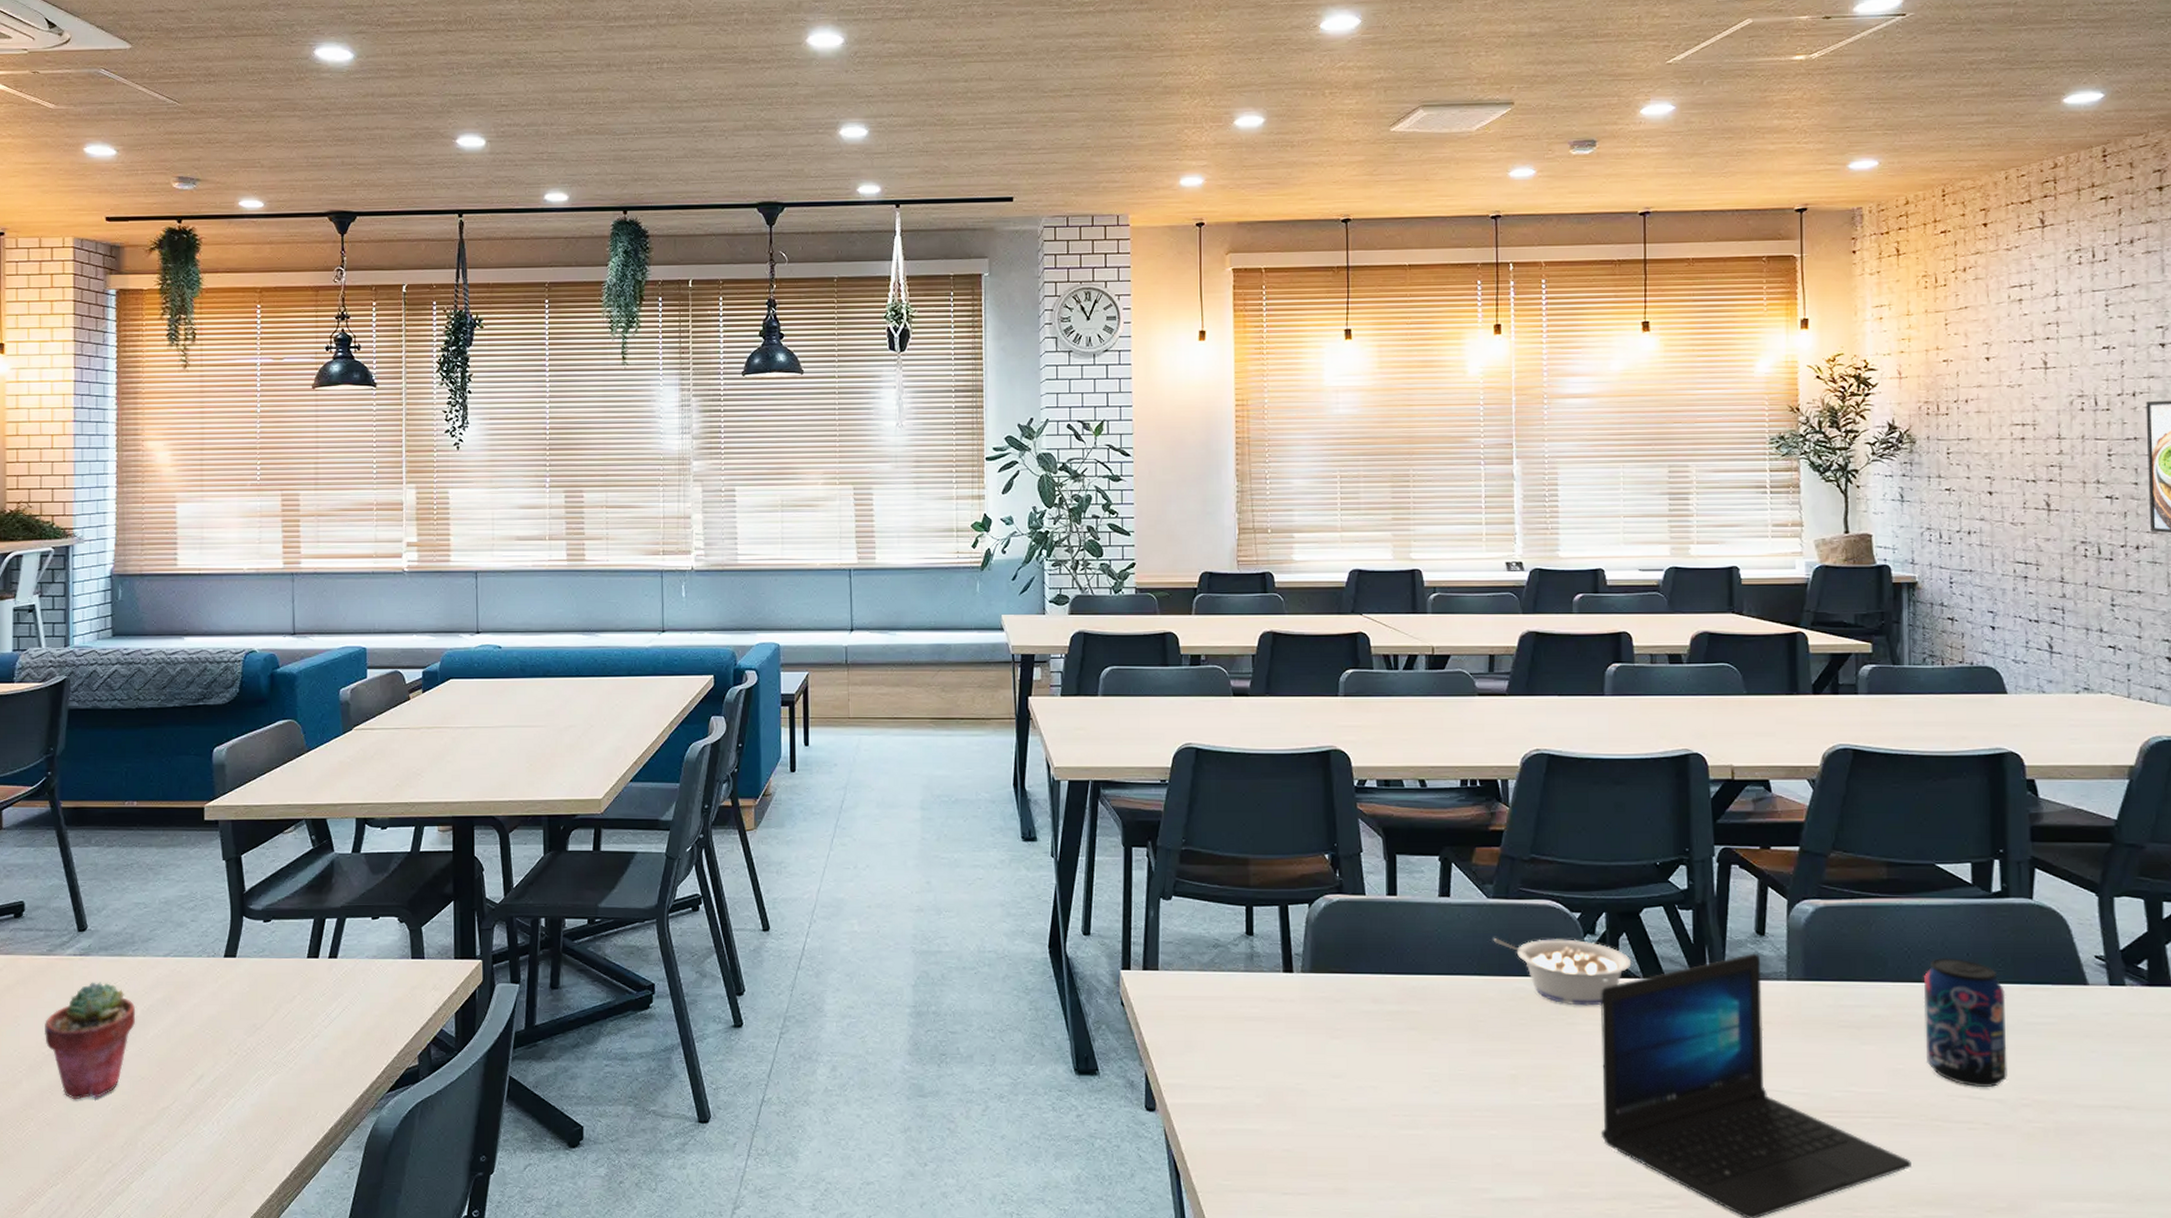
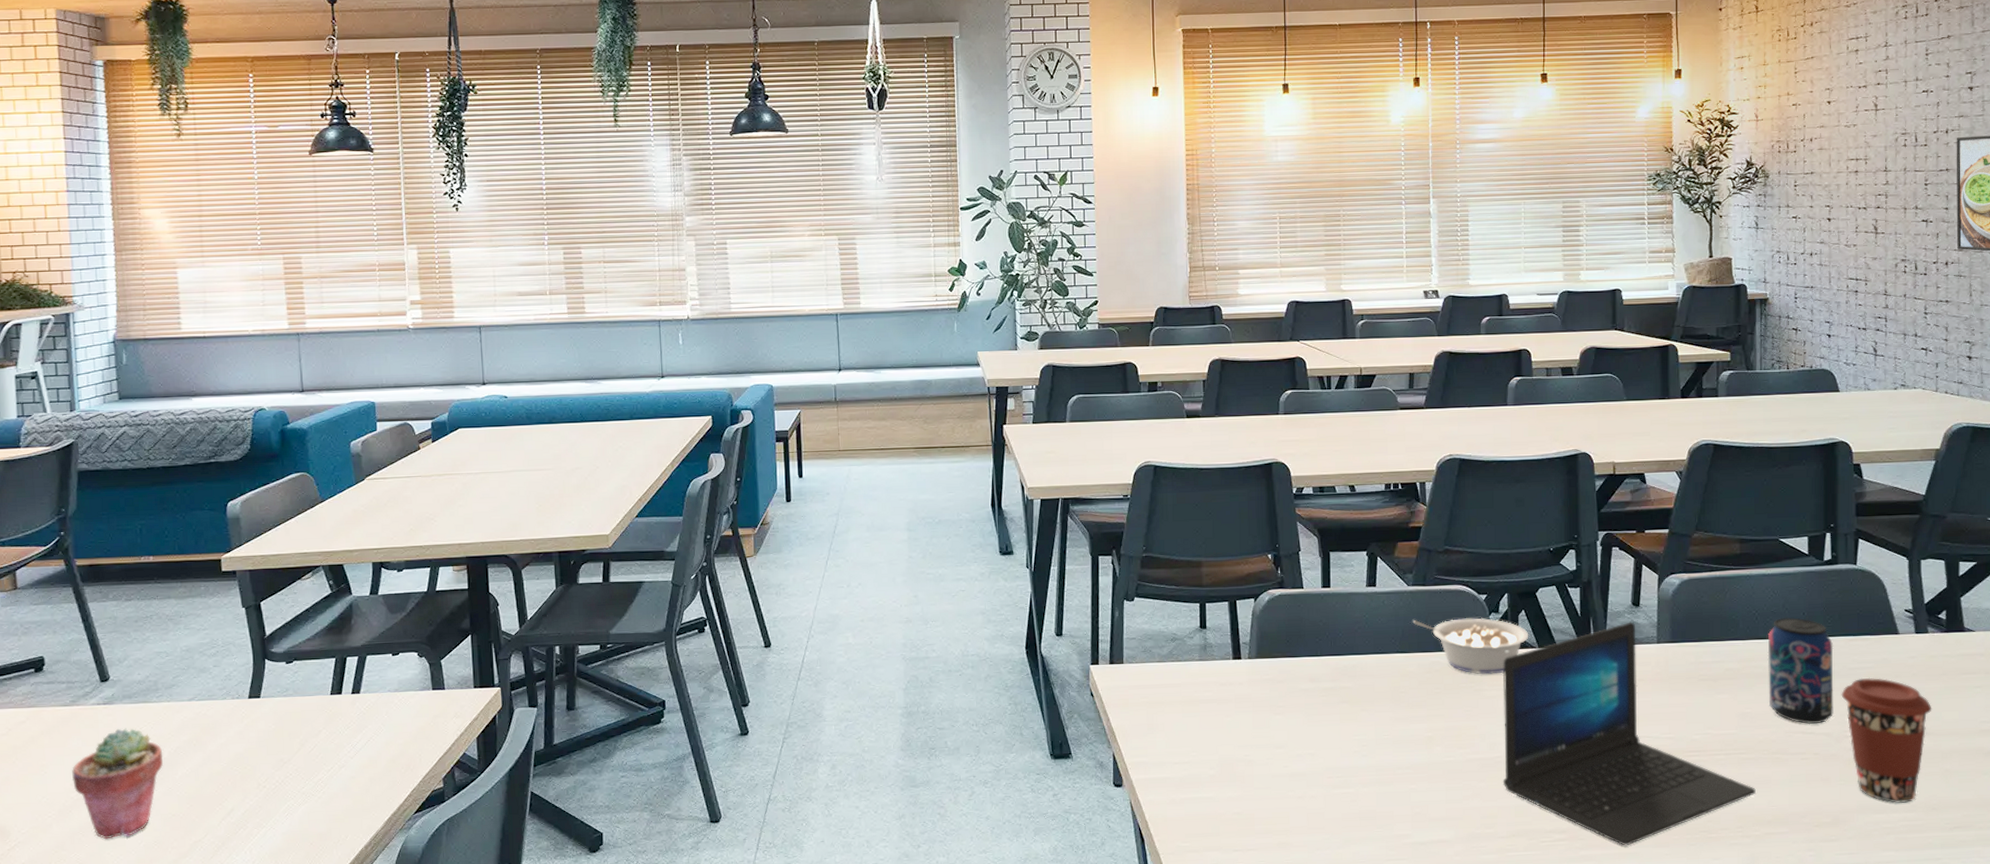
coffee cup: none [2016,1035,2133,1190] -> present [1841,677,1932,803]

